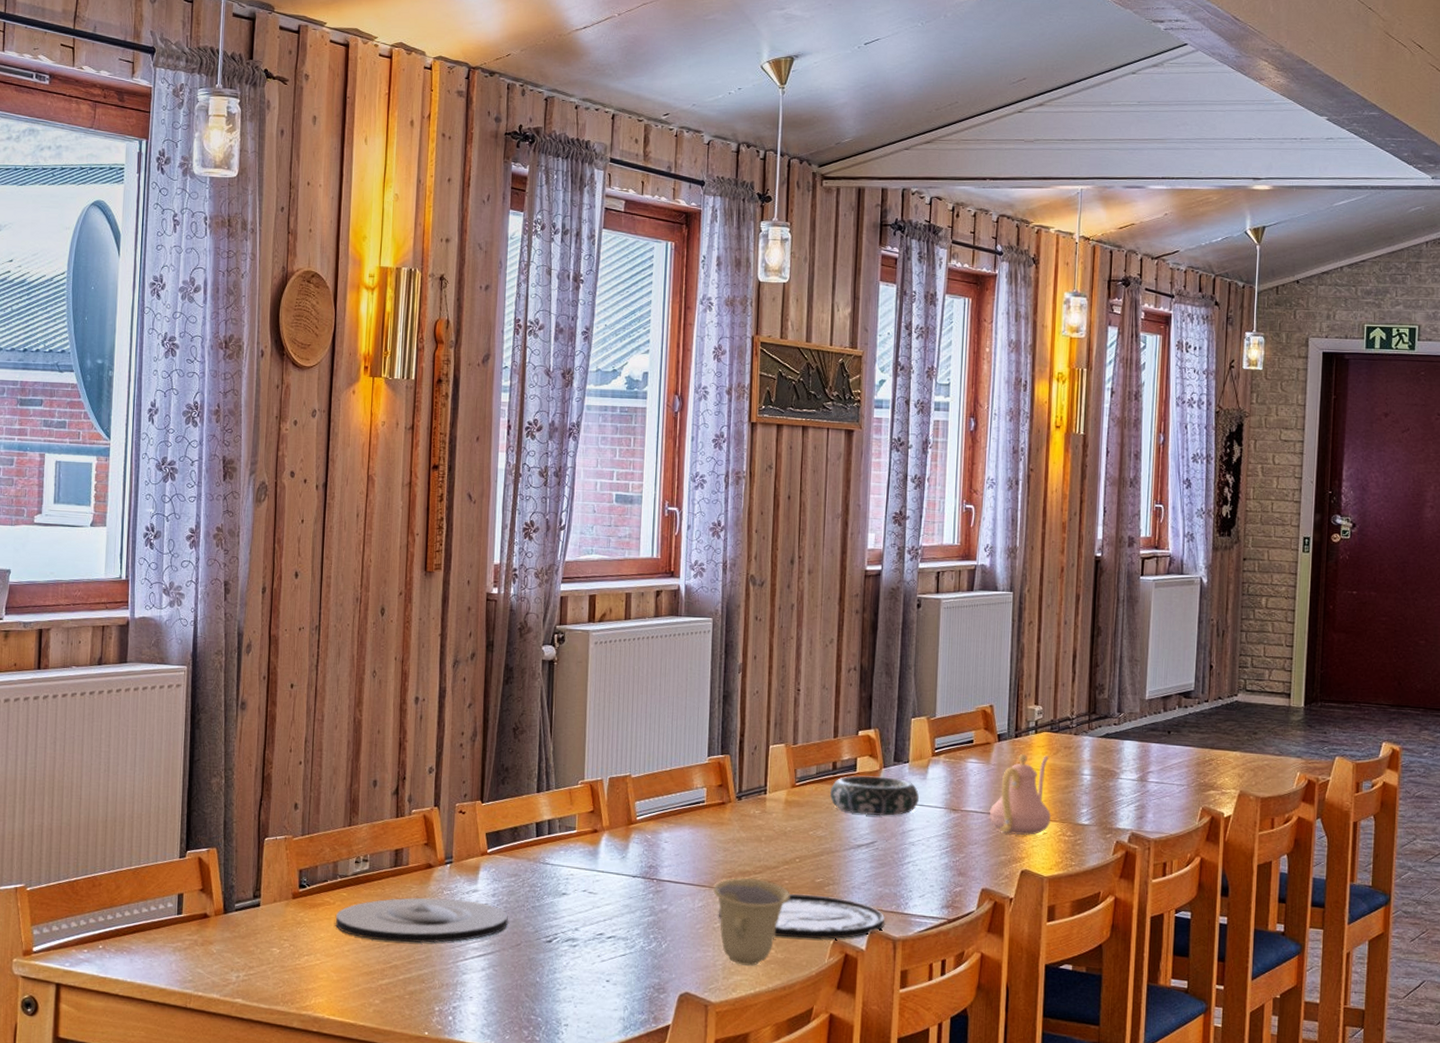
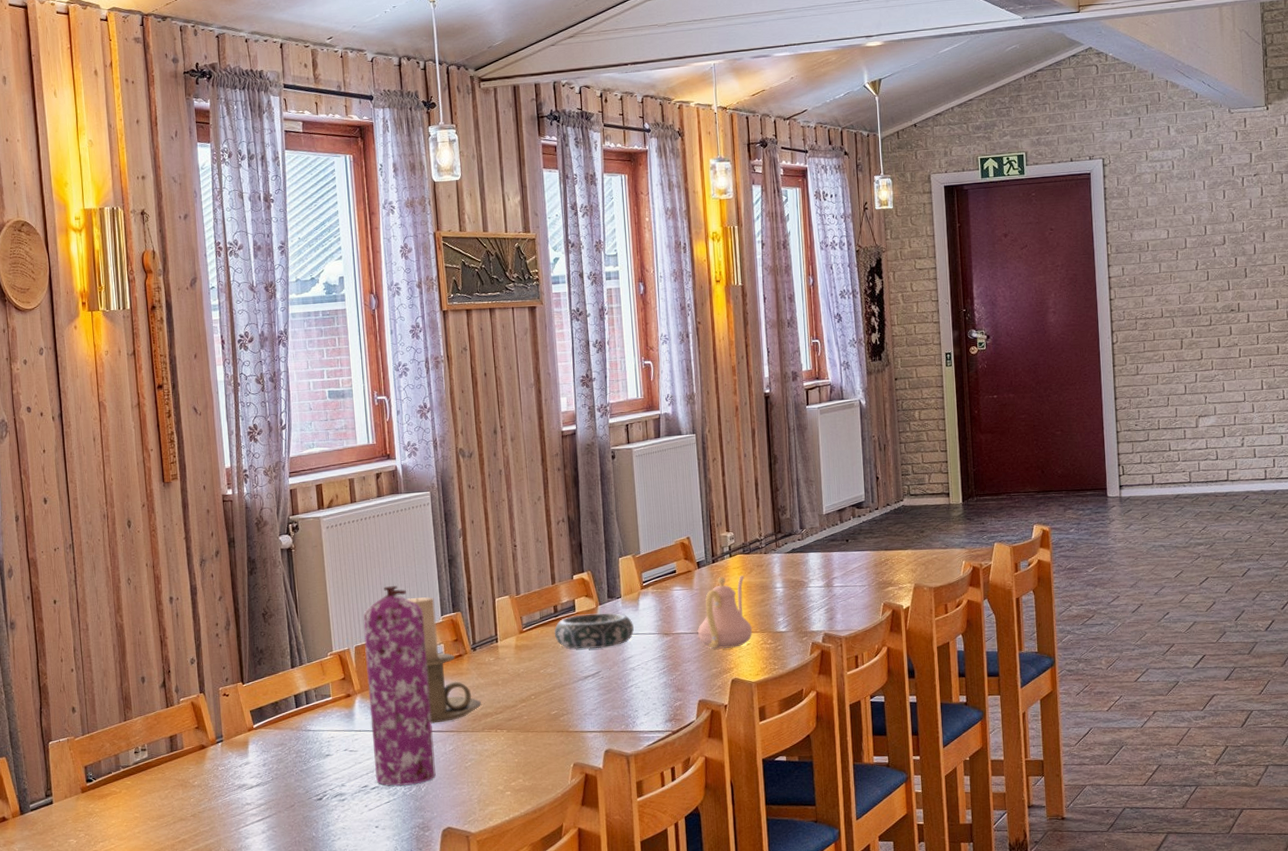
plate: present [335,897,508,943] -> none [123,772,280,820]
gas cylinder: none [613,716,689,940] -> present [363,586,436,786]
candle holder: none [616,733,740,875] -> present [370,597,482,724]
cup: present [713,878,790,966] -> none [461,718,530,796]
plate: present [718,893,885,940] -> none [468,725,617,767]

